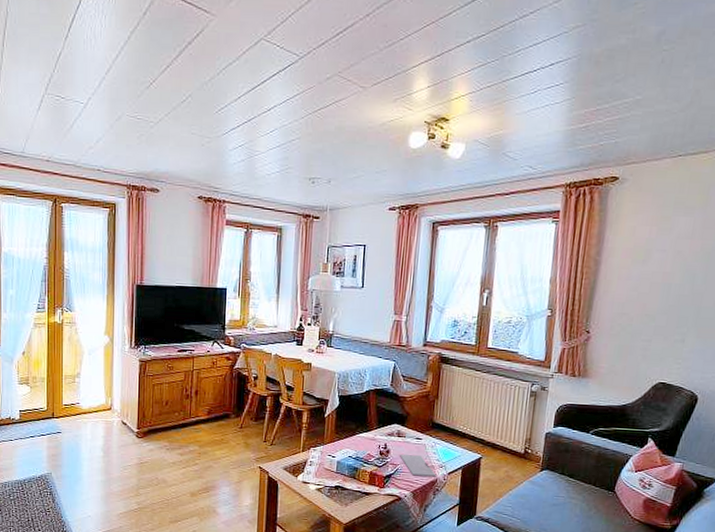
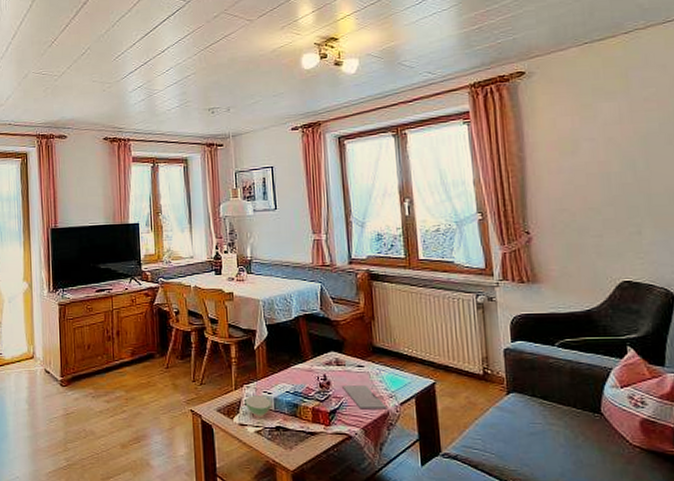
bowl: none [310,458,334,479] -> present [245,396,271,419]

